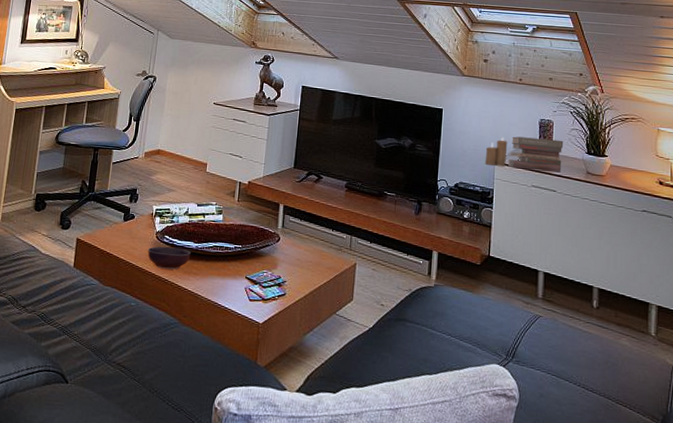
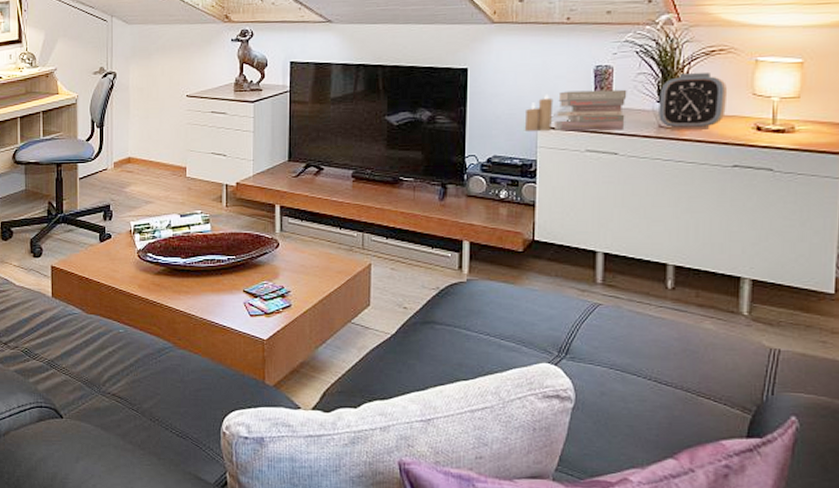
bowl: present [147,246,191,270] -> none [129,265,179,290]
alarm clock: none [587,133,638,179] -> present [659,73,728,130]

